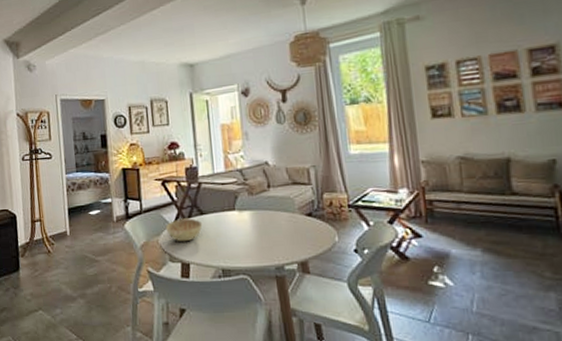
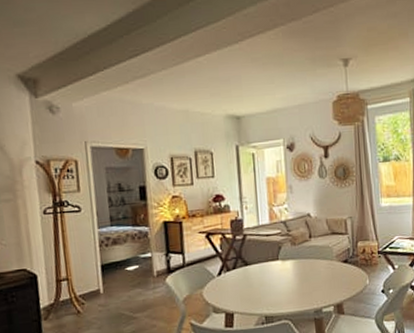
decorative bowl: present [165,218,203,242] -> none [209,269,247,293]

